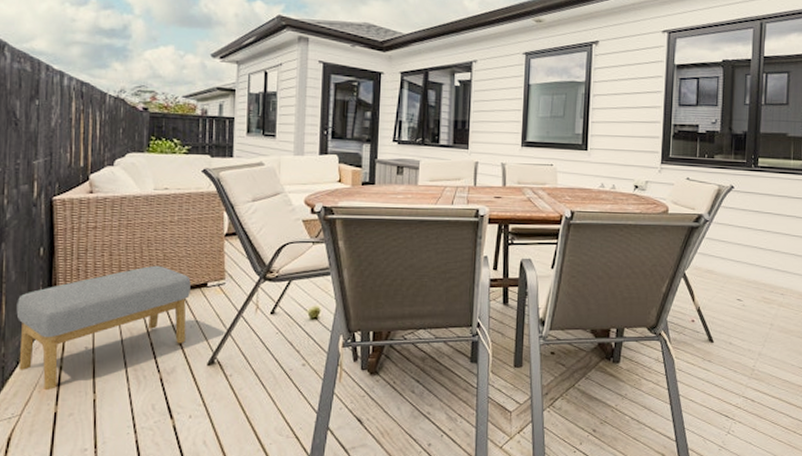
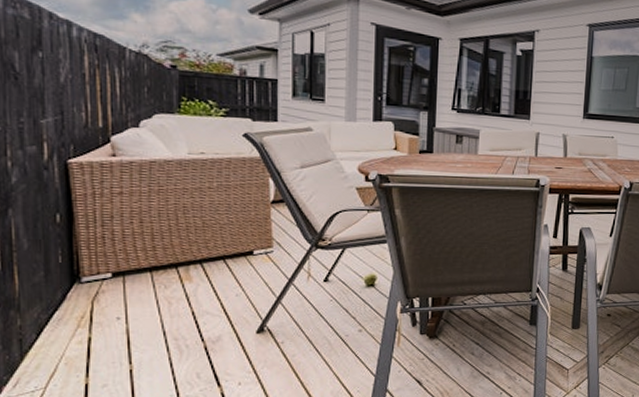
footstool: present [16,265,191,391] -> none [32,233,235,363]

